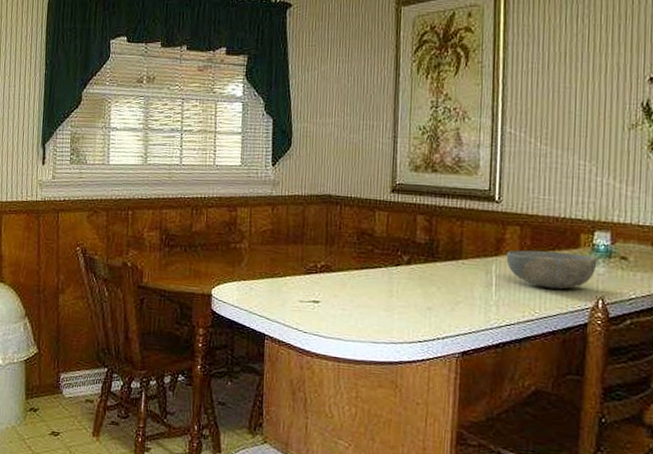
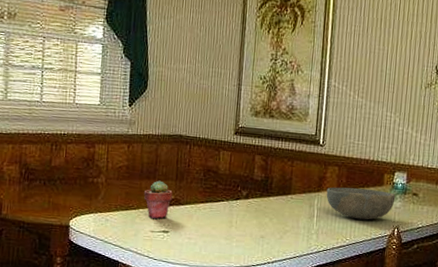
potted succulent: none [290,245,323,288] -> present [143,180,173,219]

